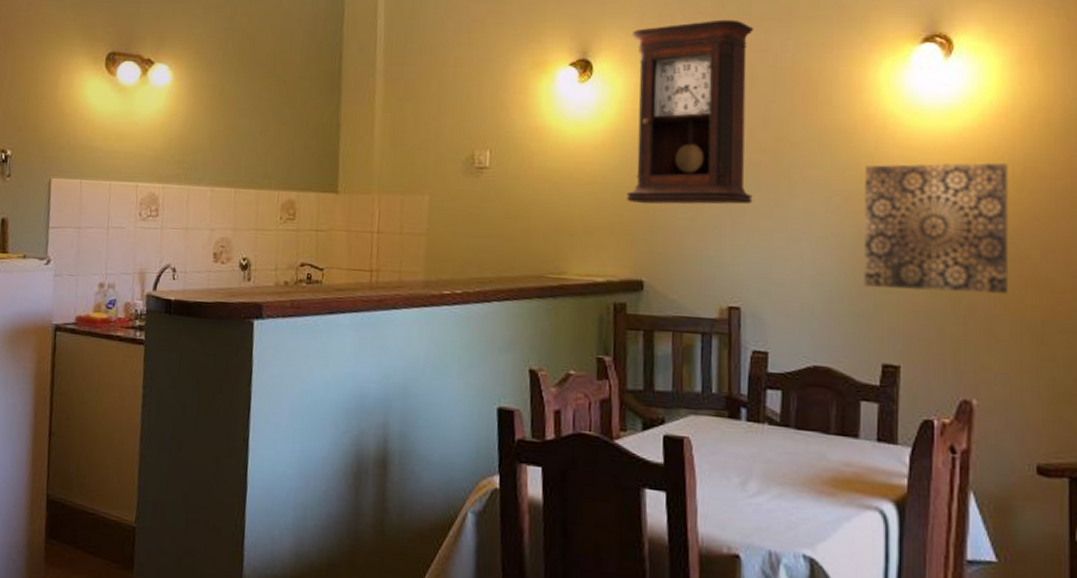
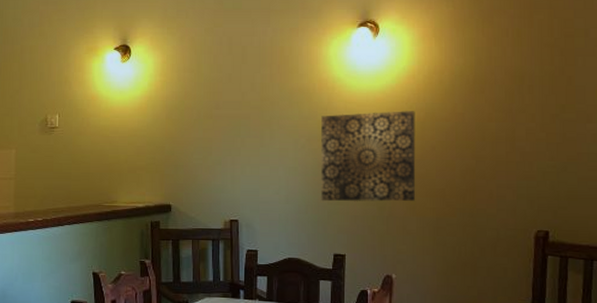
pendulum clock: present [627,19,754,205] -> none [158,13,246,150]

